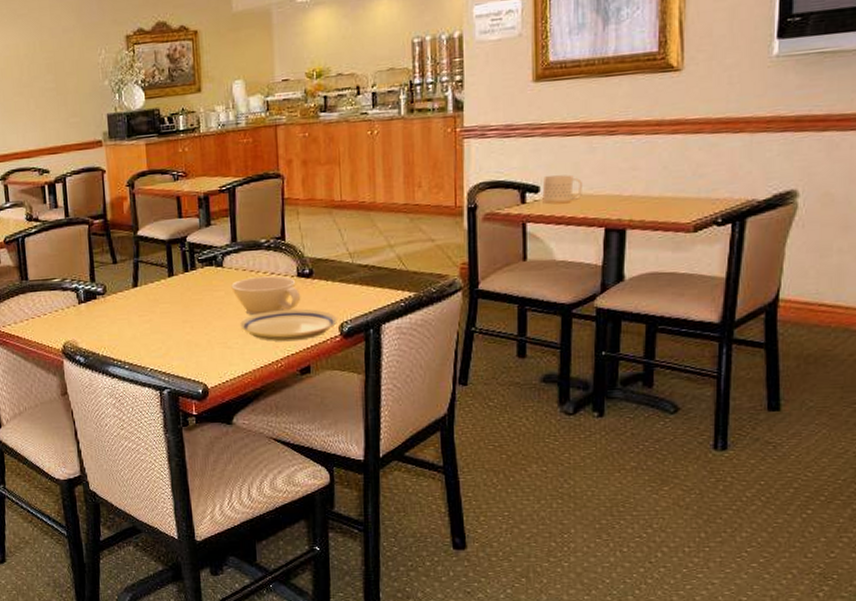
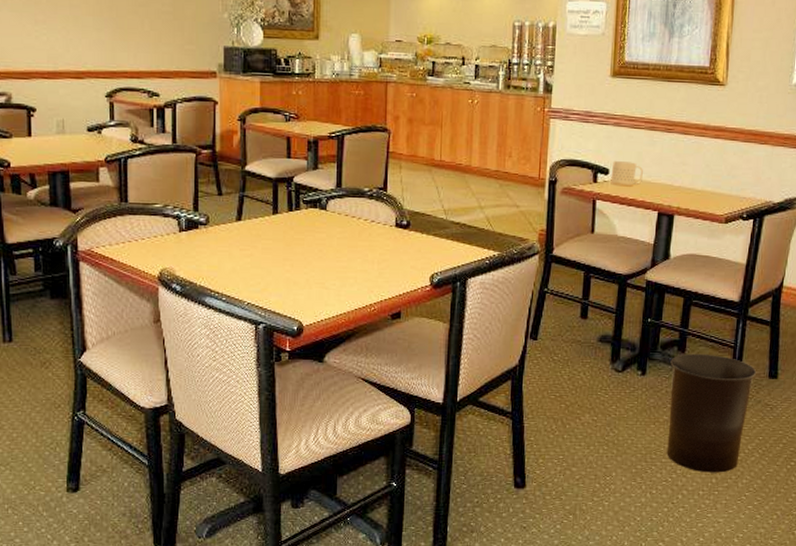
cup: present [231,275,301,315] -> none [333,223,398,259]
plate: present [240,309,338,342] -> none [339,256,430,287]
waste bin: none [634,387,749,526] -> present [666,353,756,473]

